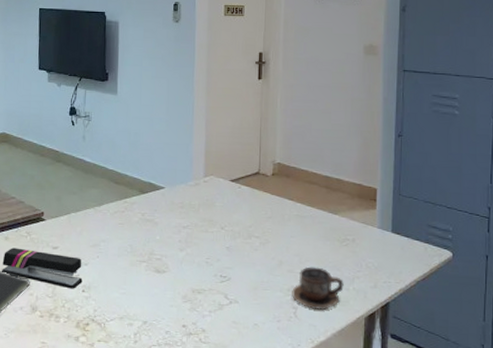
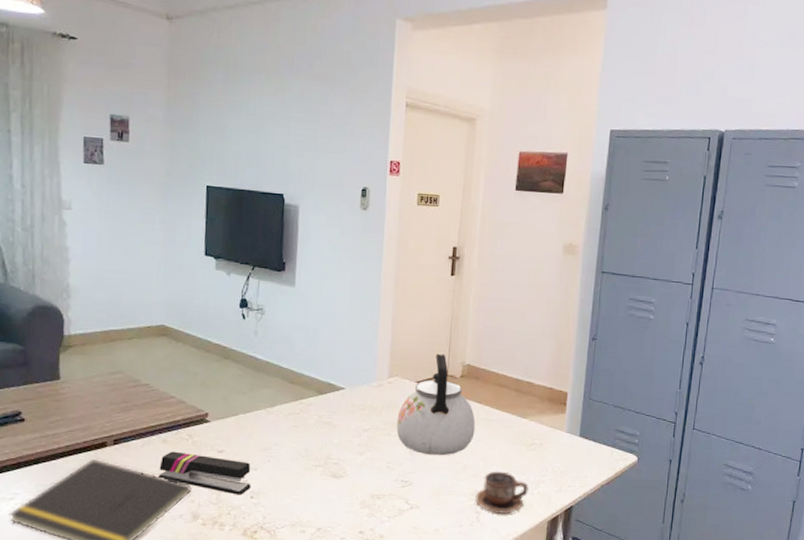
kettle: none [213,153,288,252] -> present [396,353,476,456]

